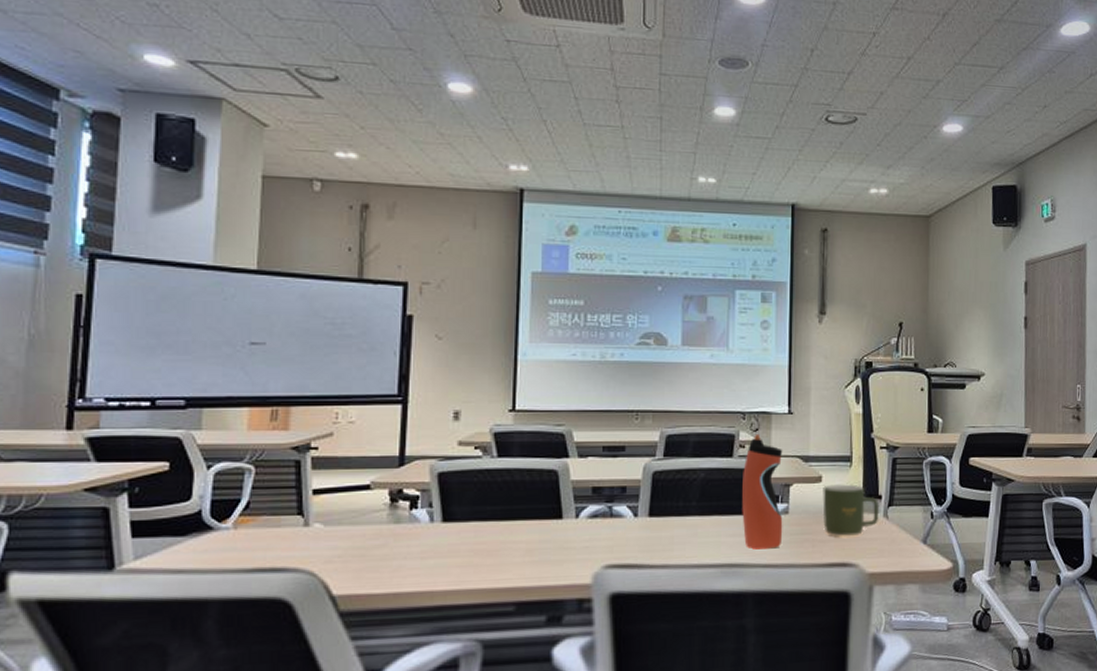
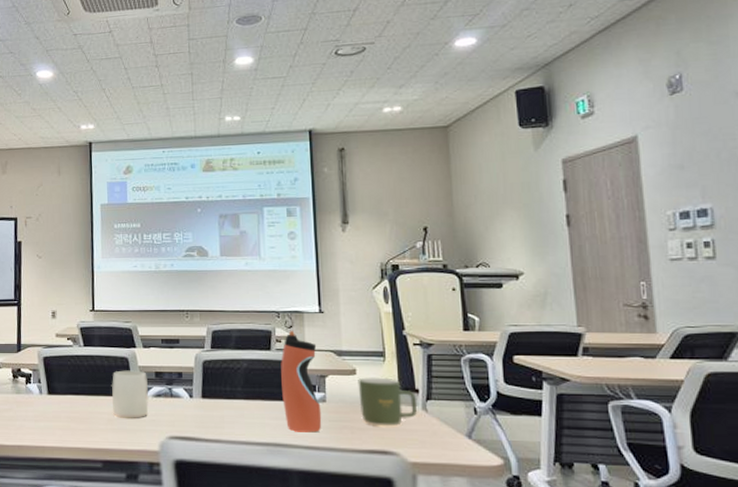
mug: none [532,486,582,547] -> present [111,370,149,418]

